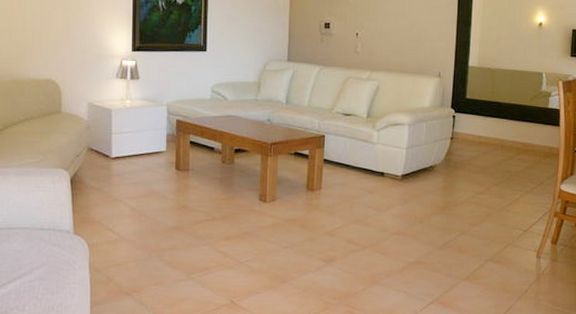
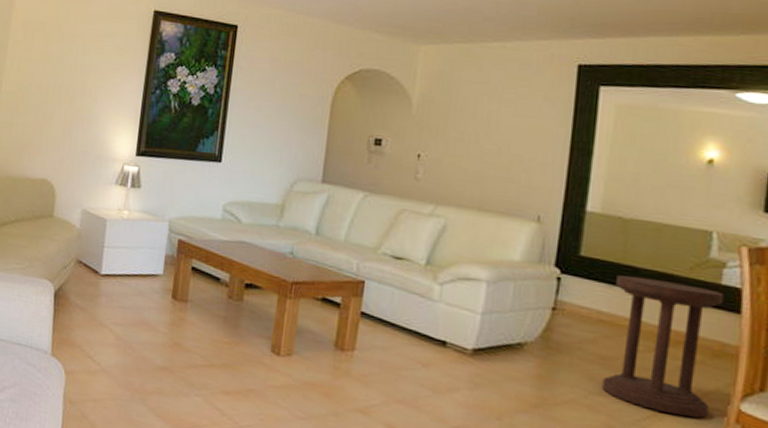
side table: none [483,108,551,200] -> present [601,275,725,418]

